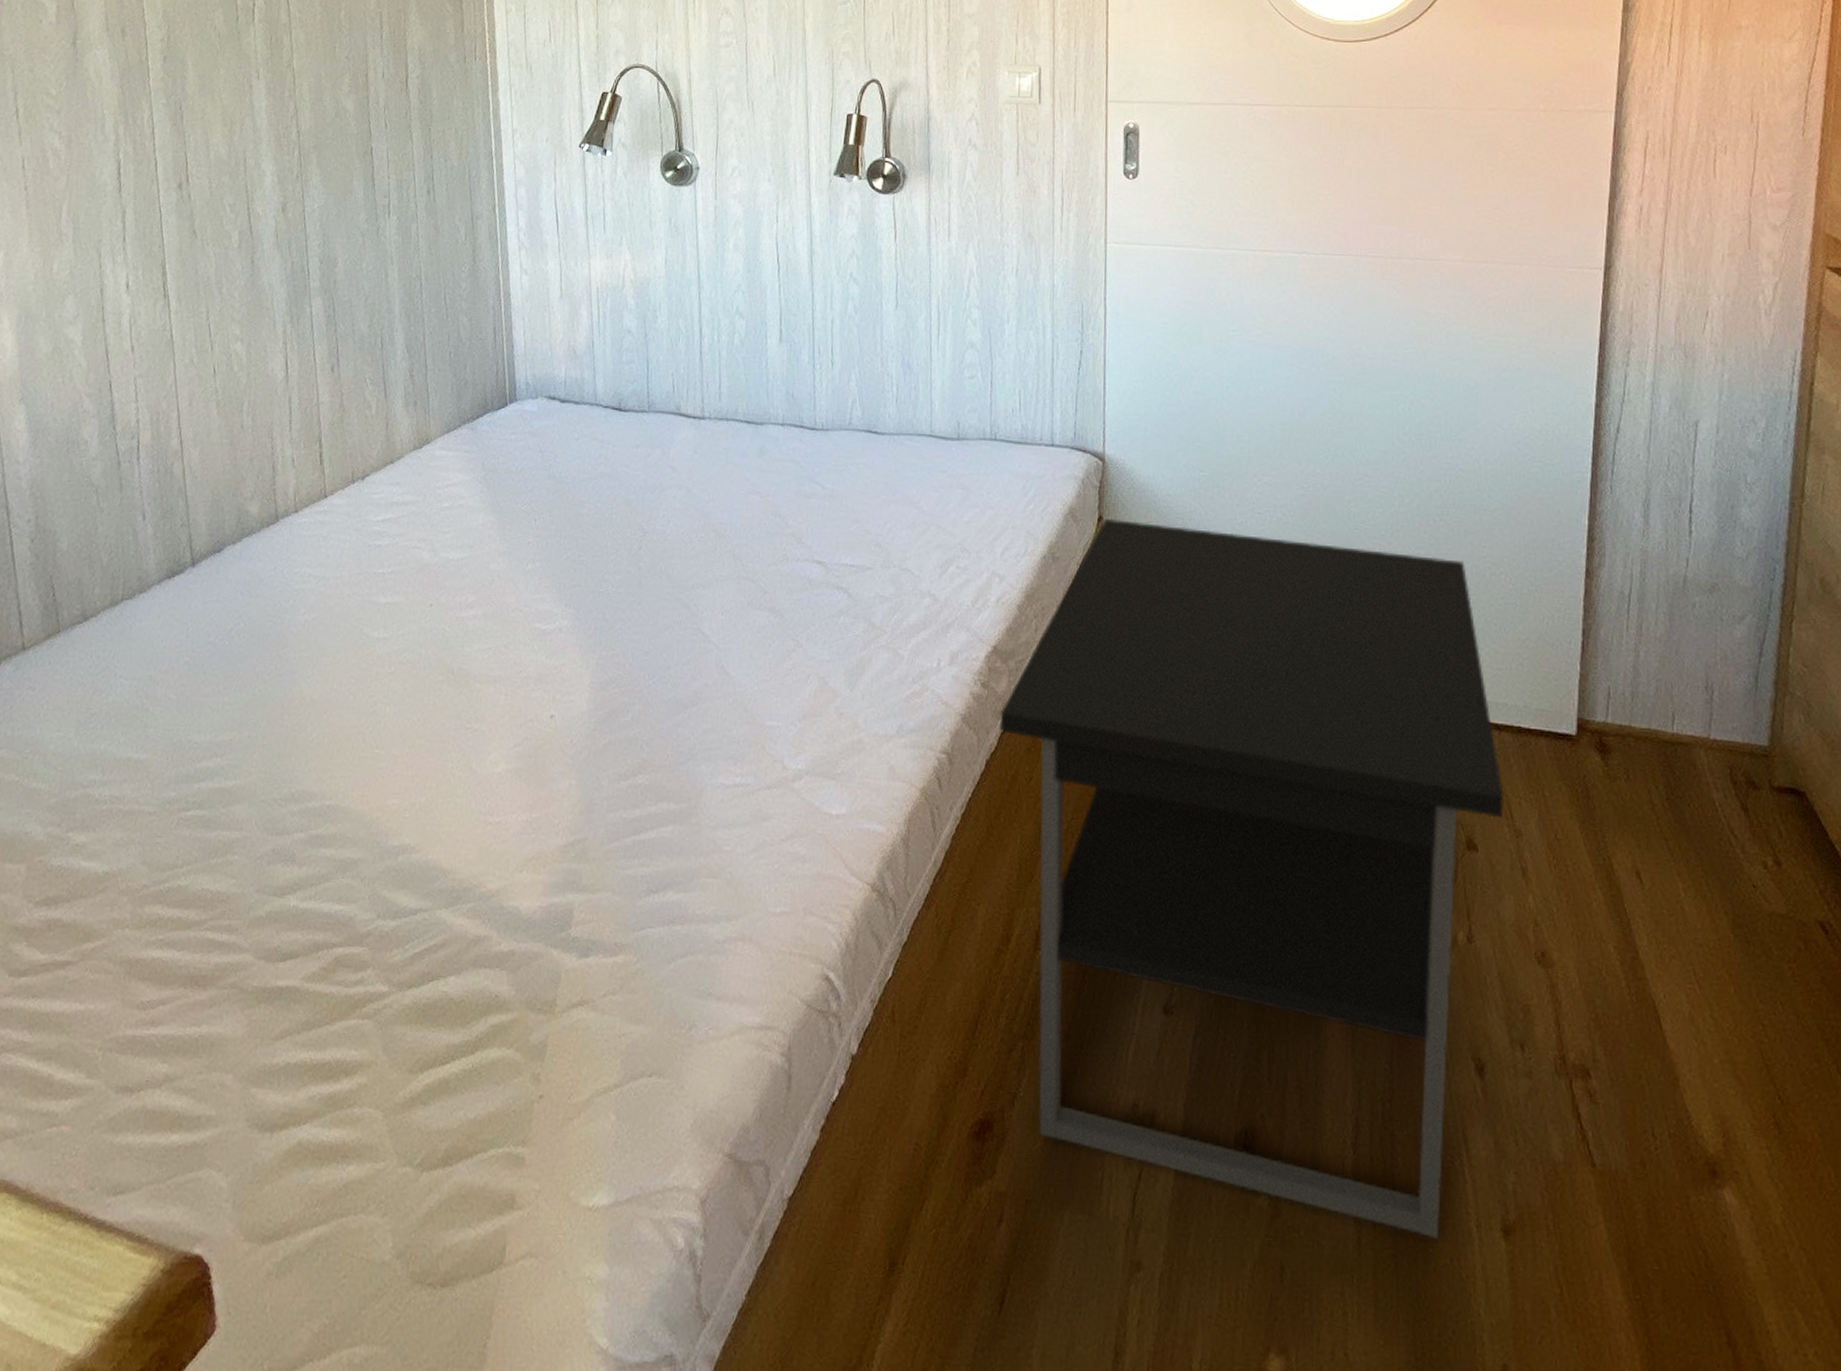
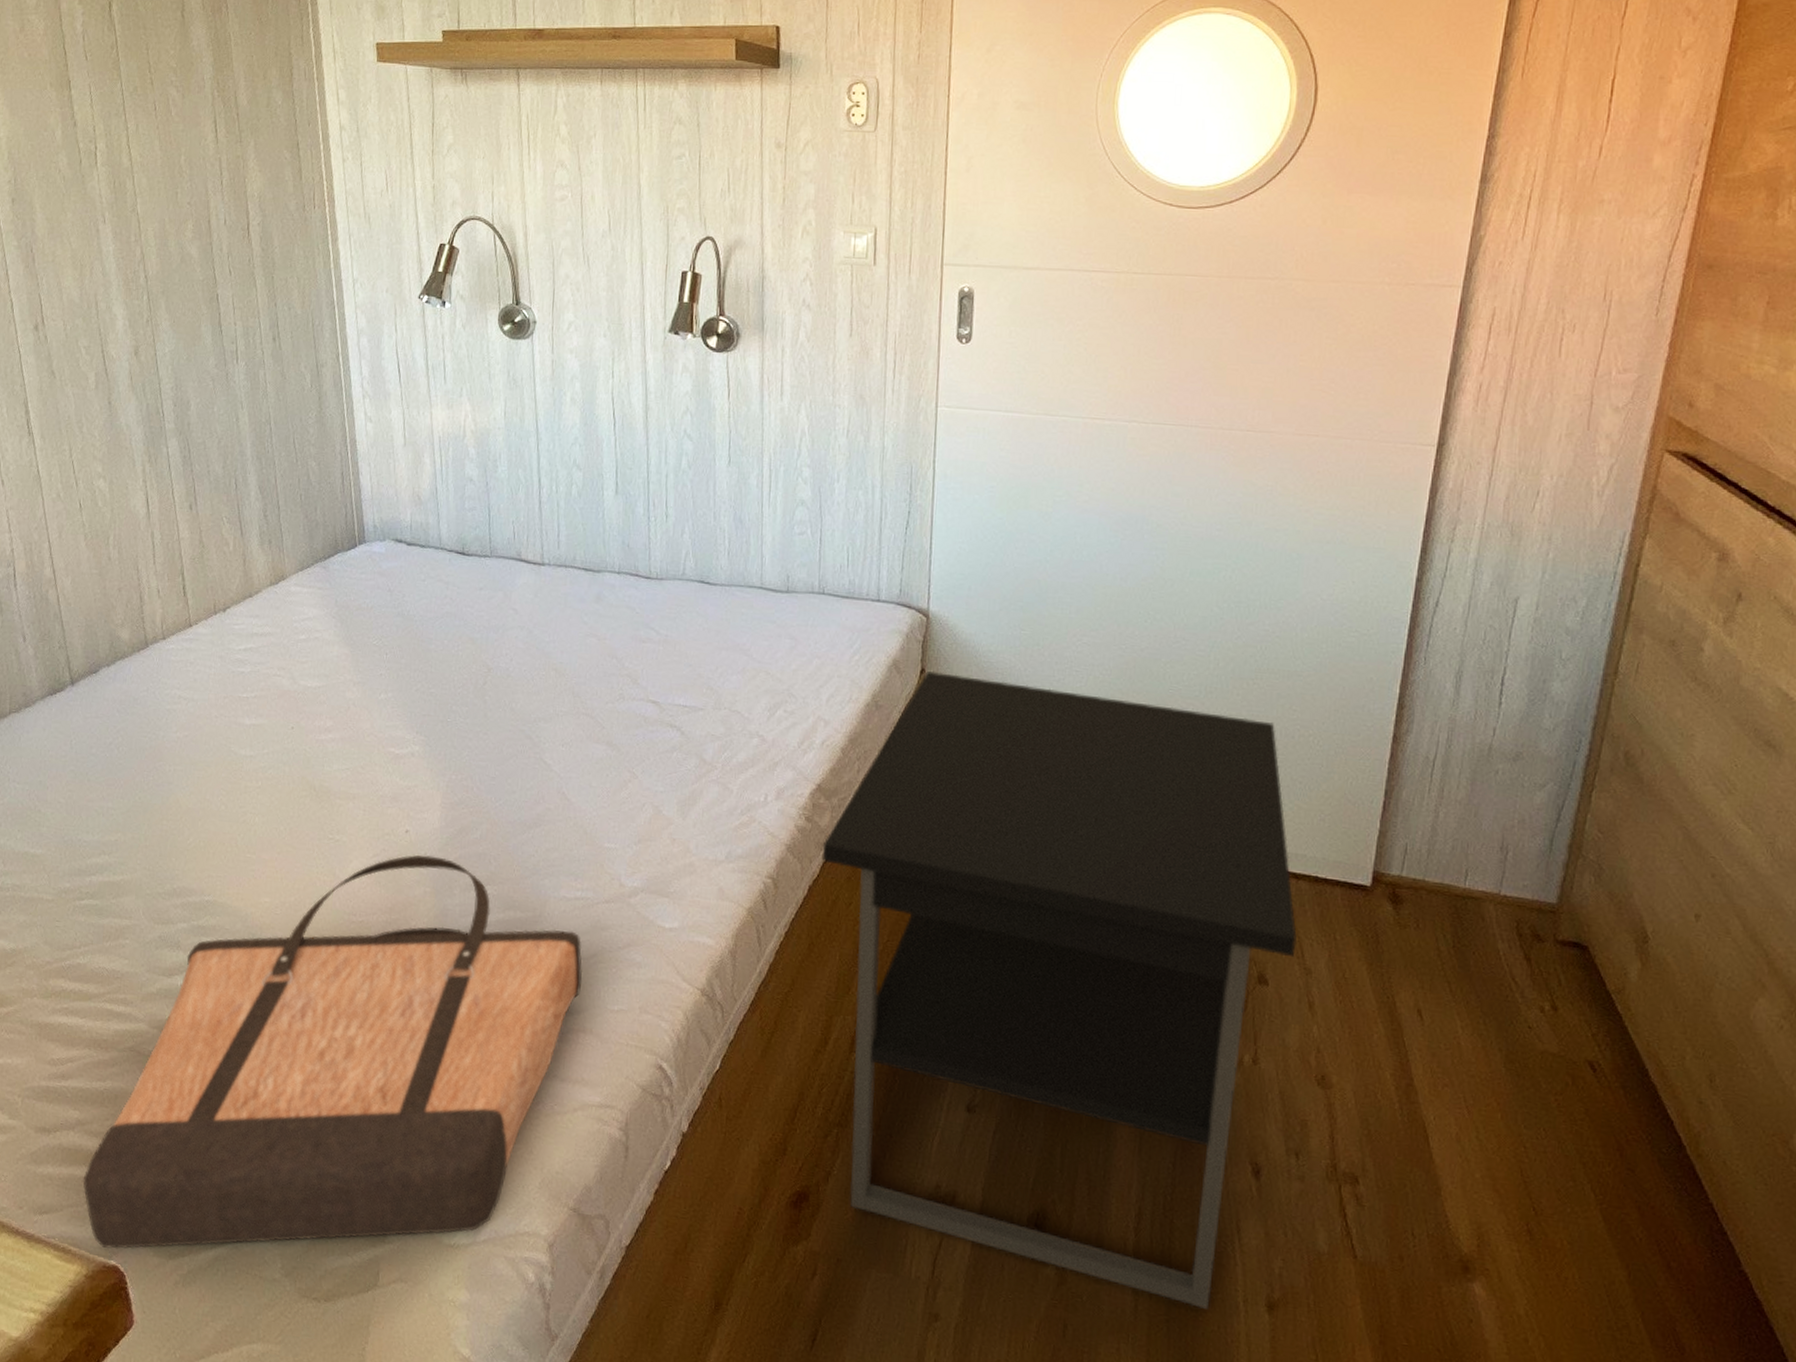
shopping bag: none [167,742,742,1235] -> present [83,854,583,1249]

